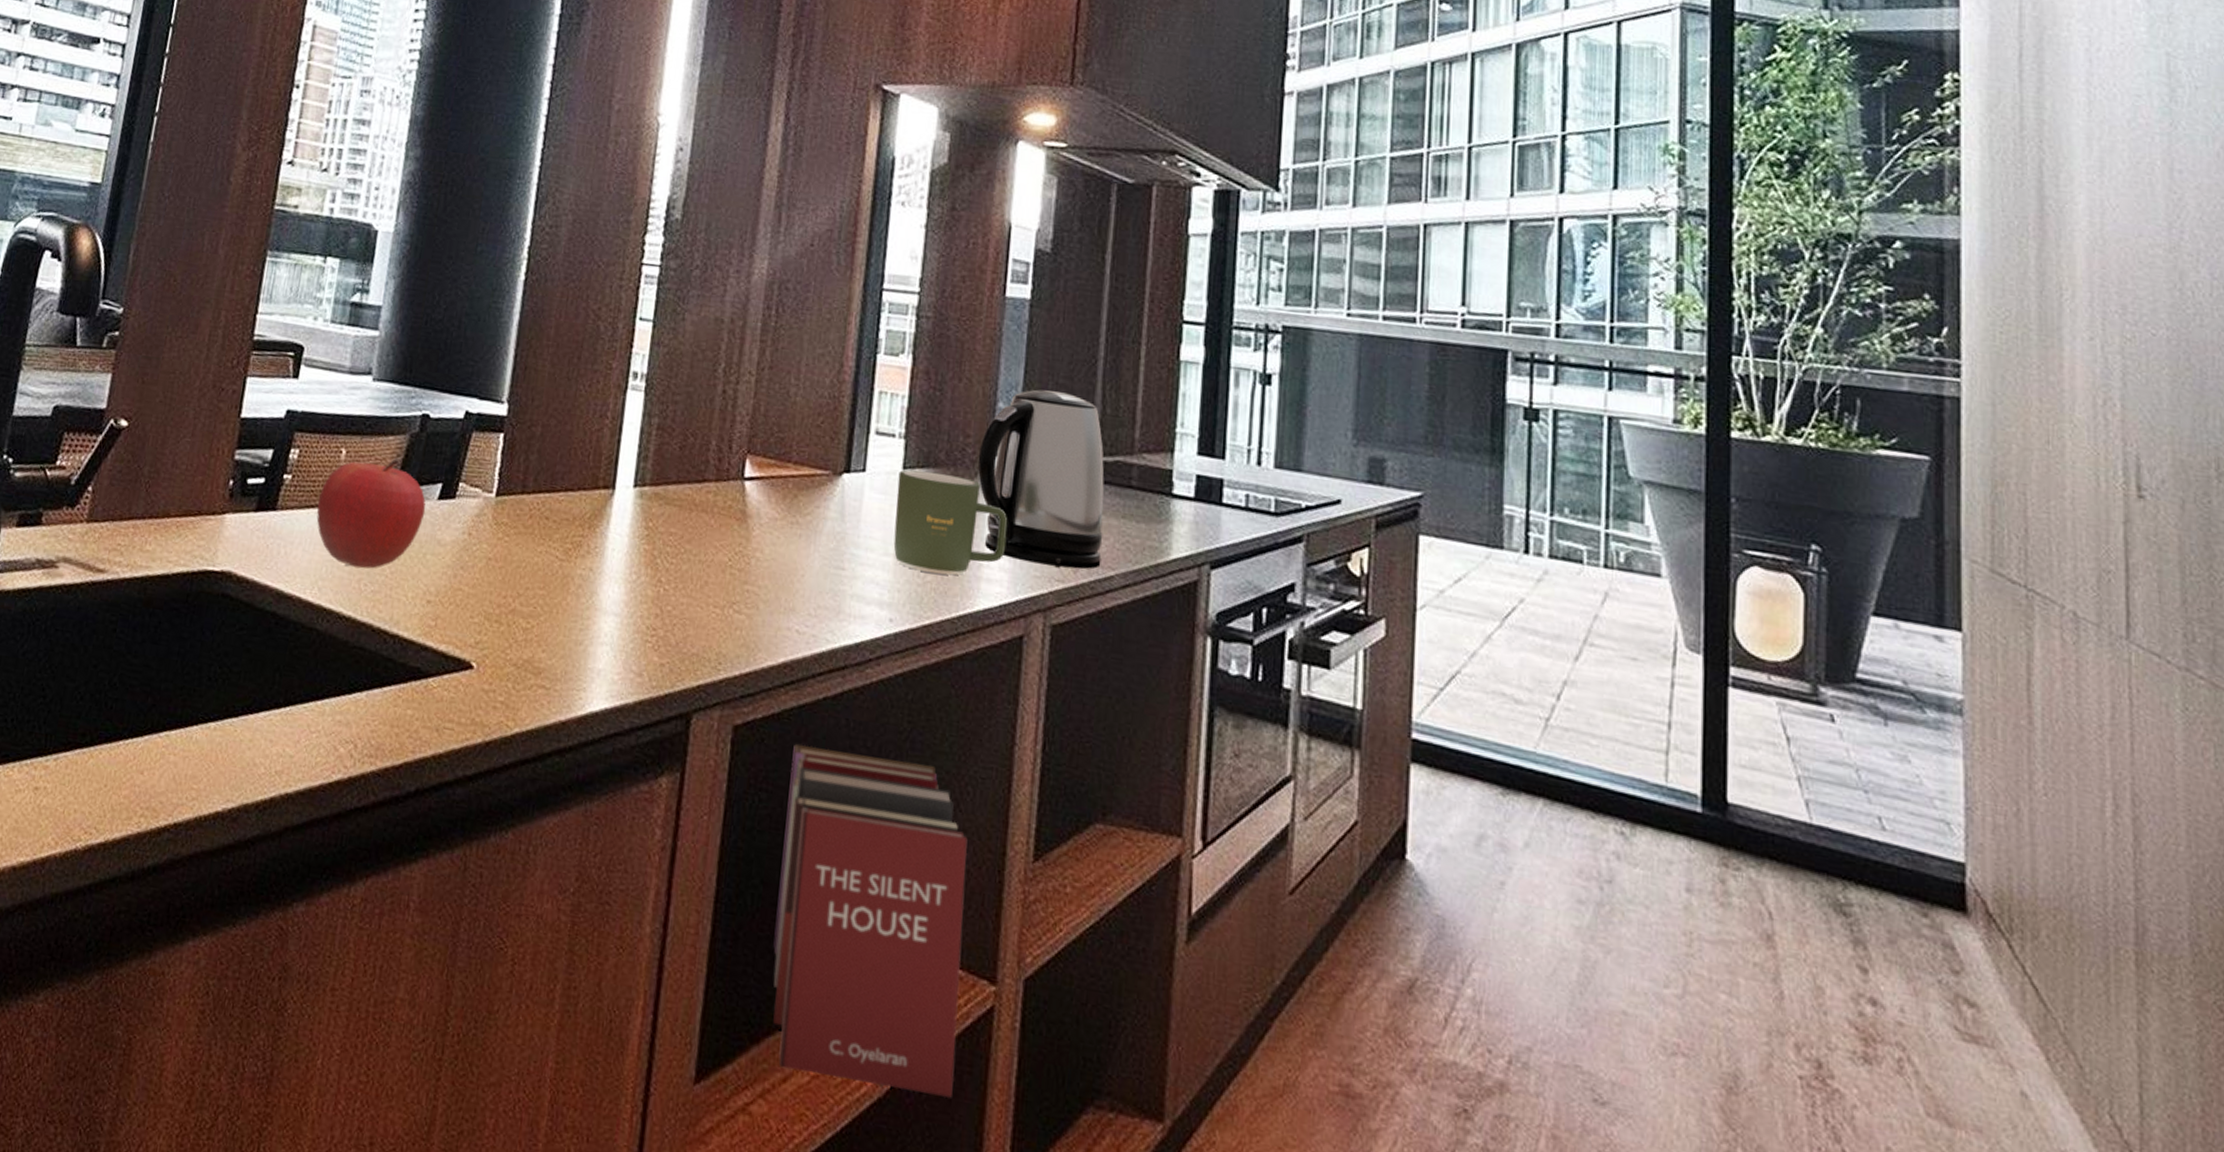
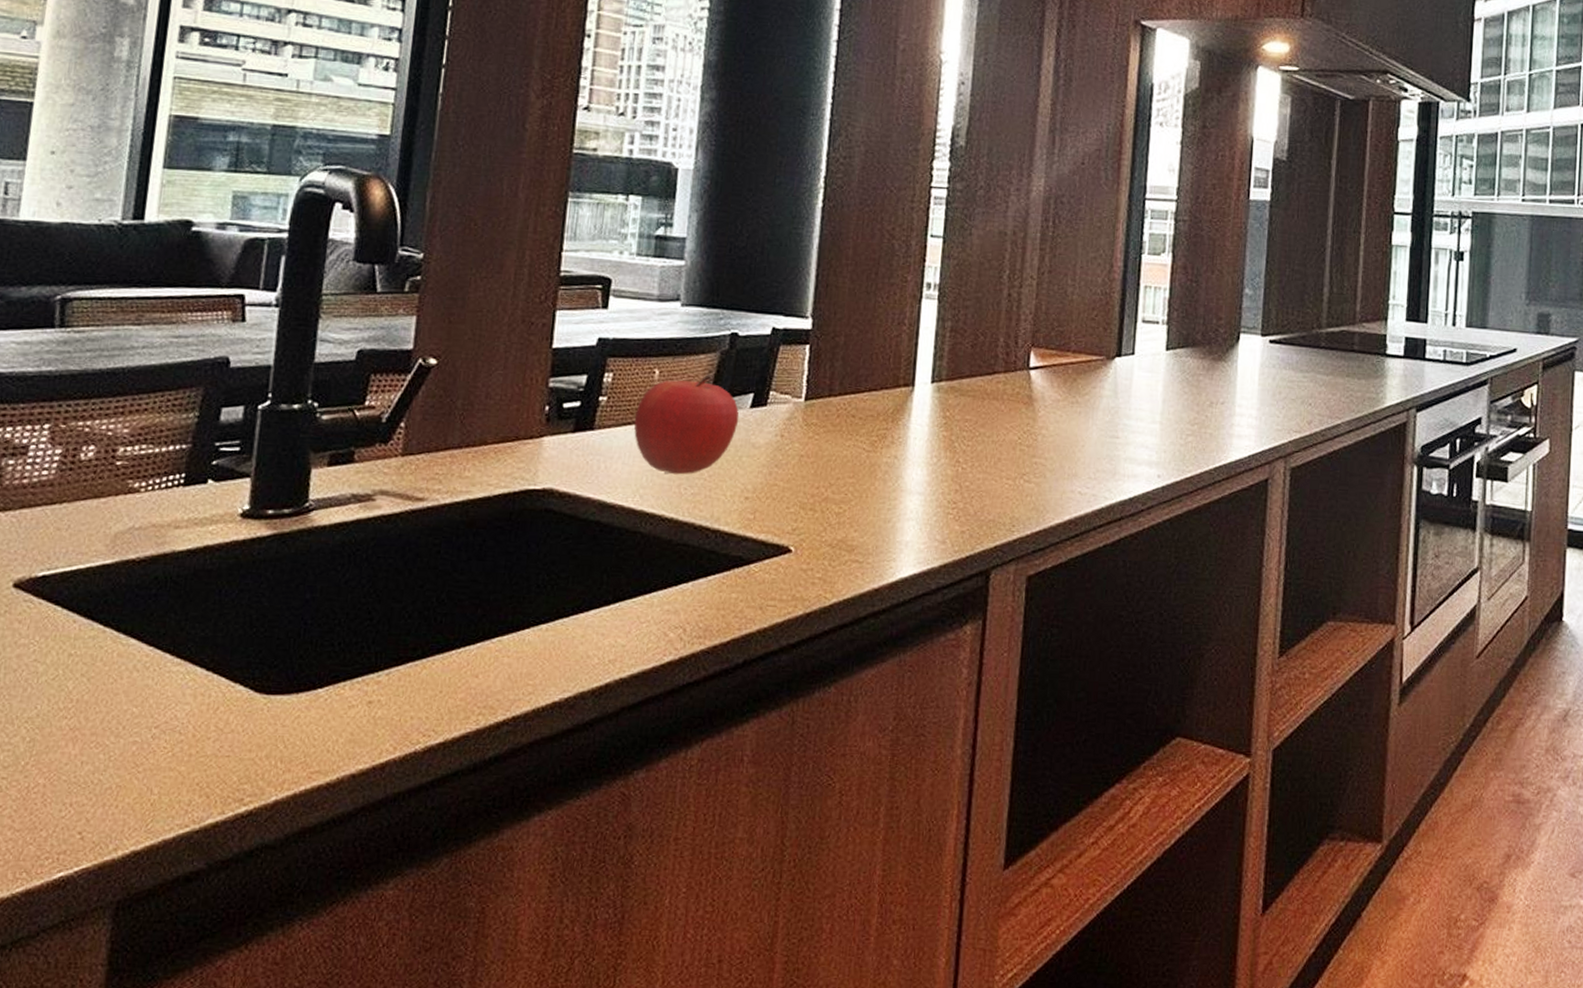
books: present [773,744,968,1099] -> none [1067,586,1226,850]
mug: present [893,469,1008,576] -> none [1159,350,1254,435]
kettle: present [977,389,1105,570] -> none [1228,276,1332,423]

